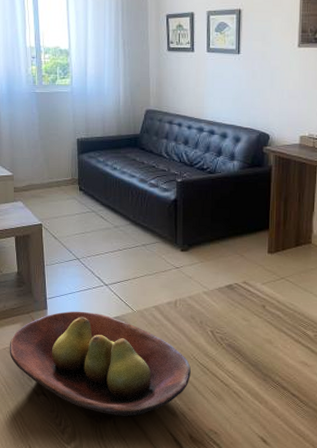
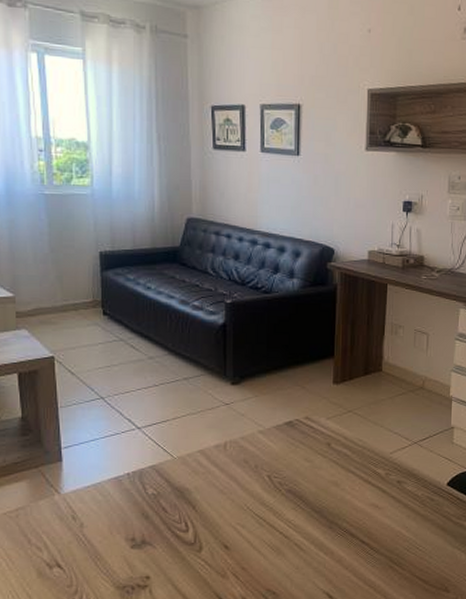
fruit bowl: present [9,311,191,417] -> none [11,461,244,585]

